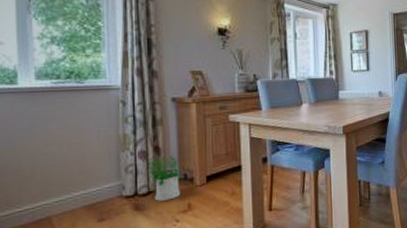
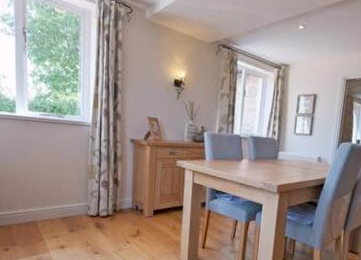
potted plant: present [147,155,182,201] -> none [107,188,134,225]

